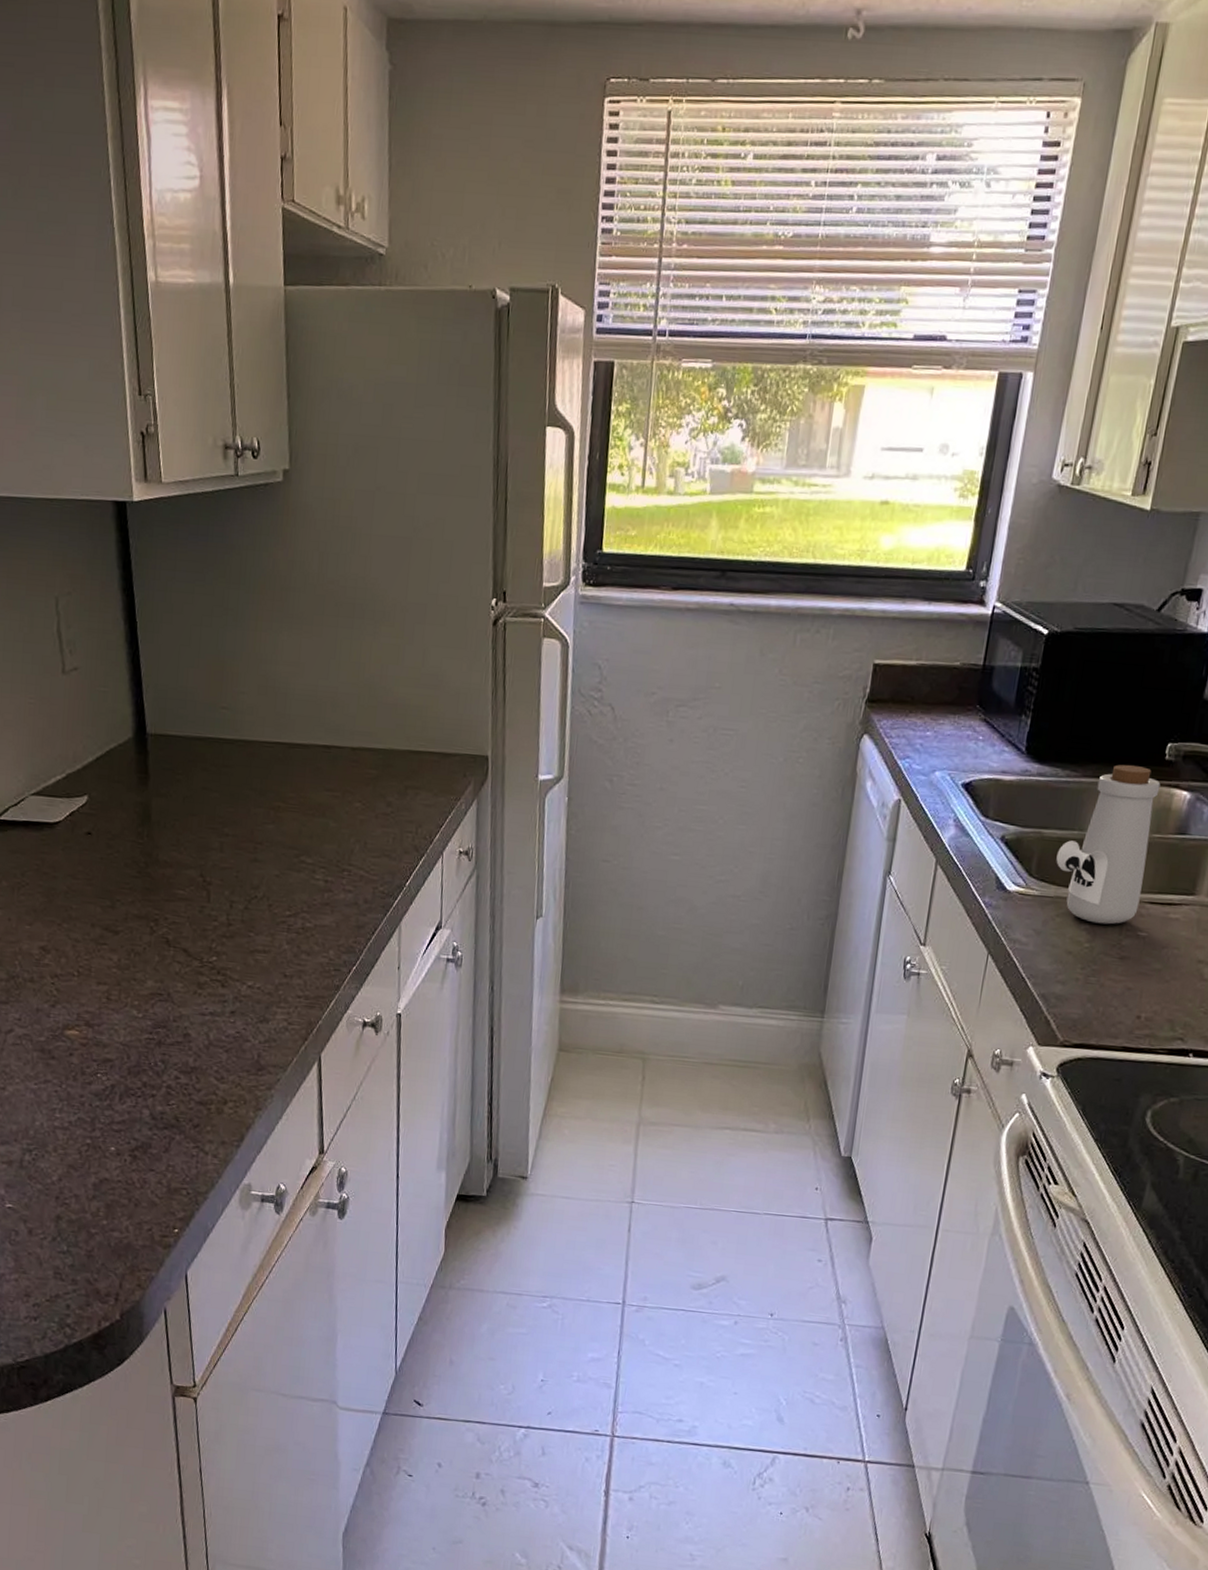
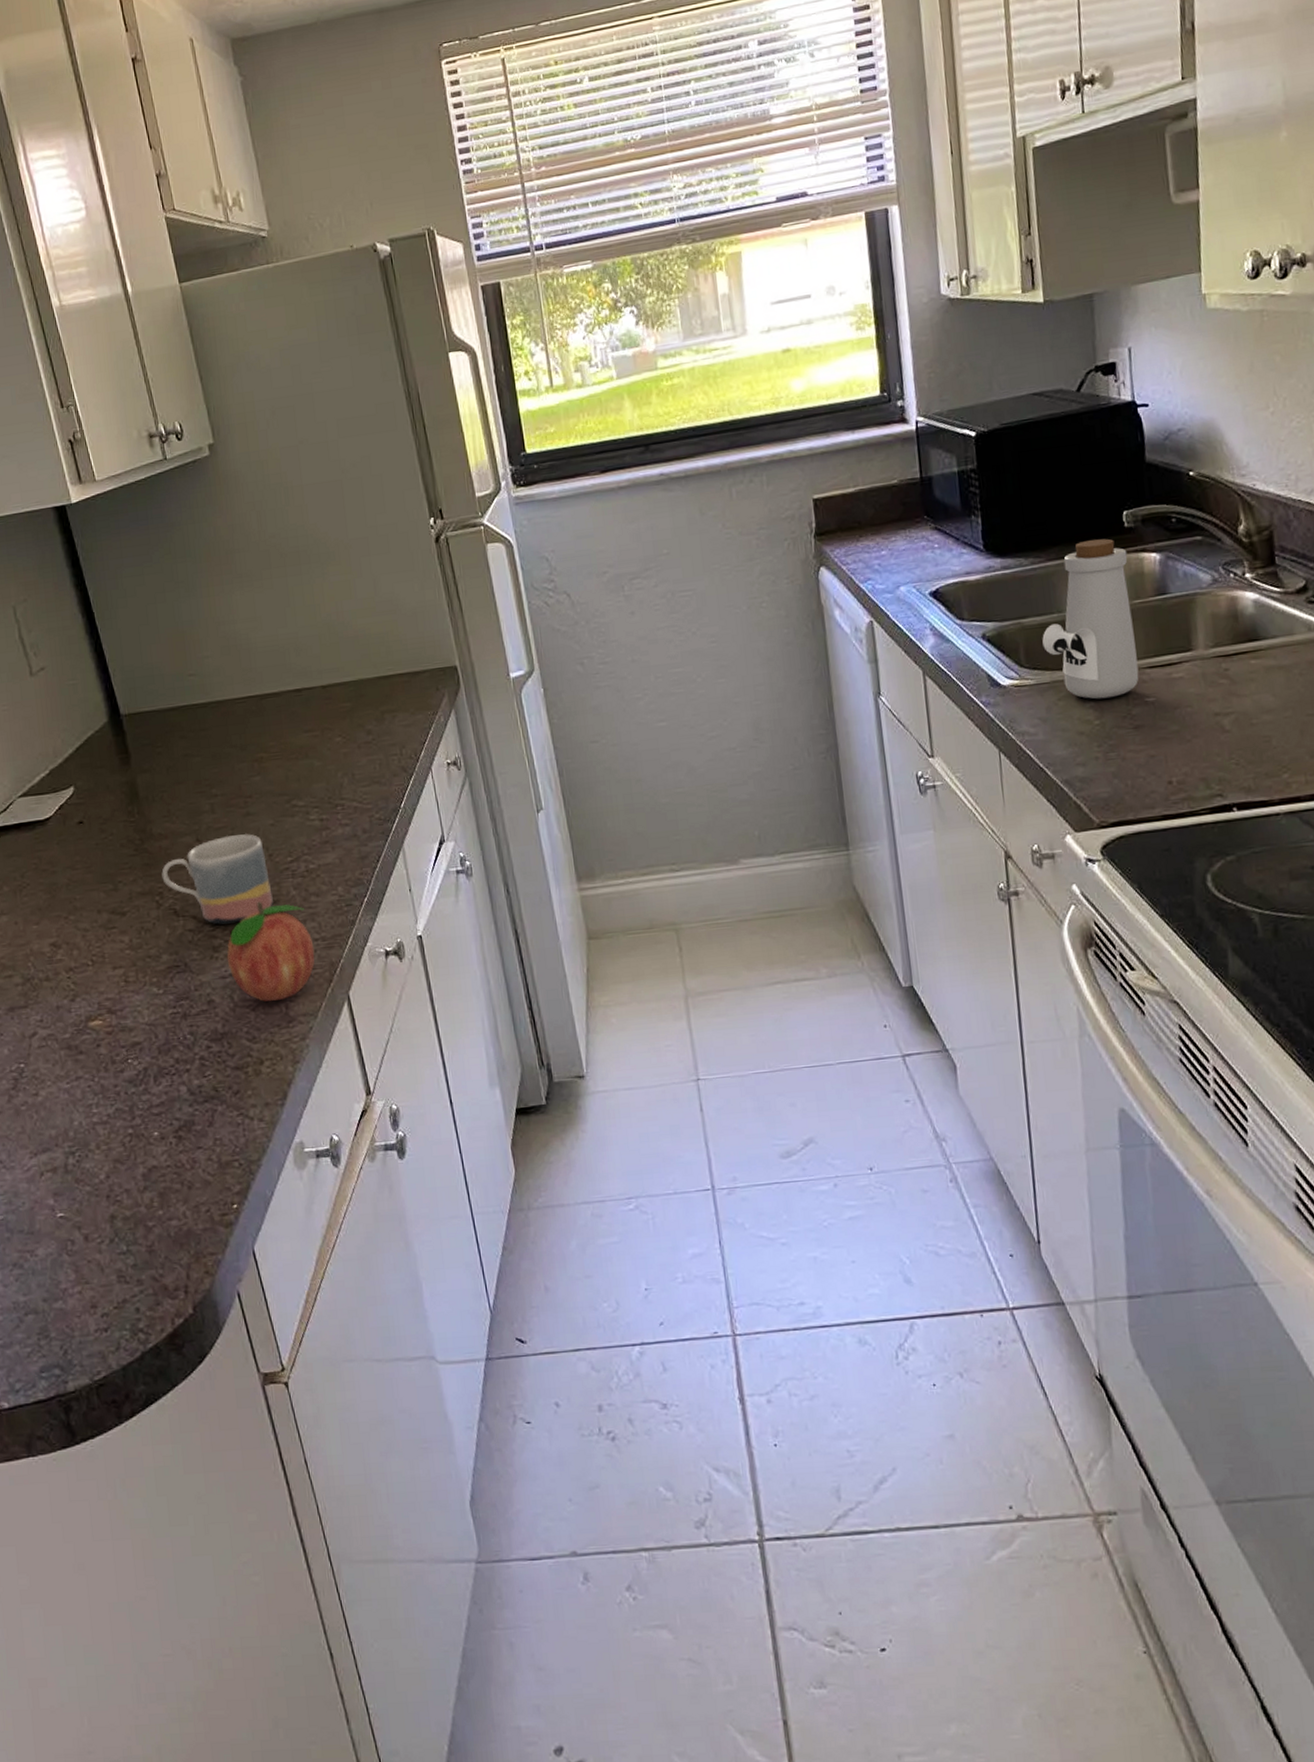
mug: none [160,877,265,964] -> present [161,834,273,925]
fruit: none [209,948,296,1048] -> present [227,901,315,1002]

